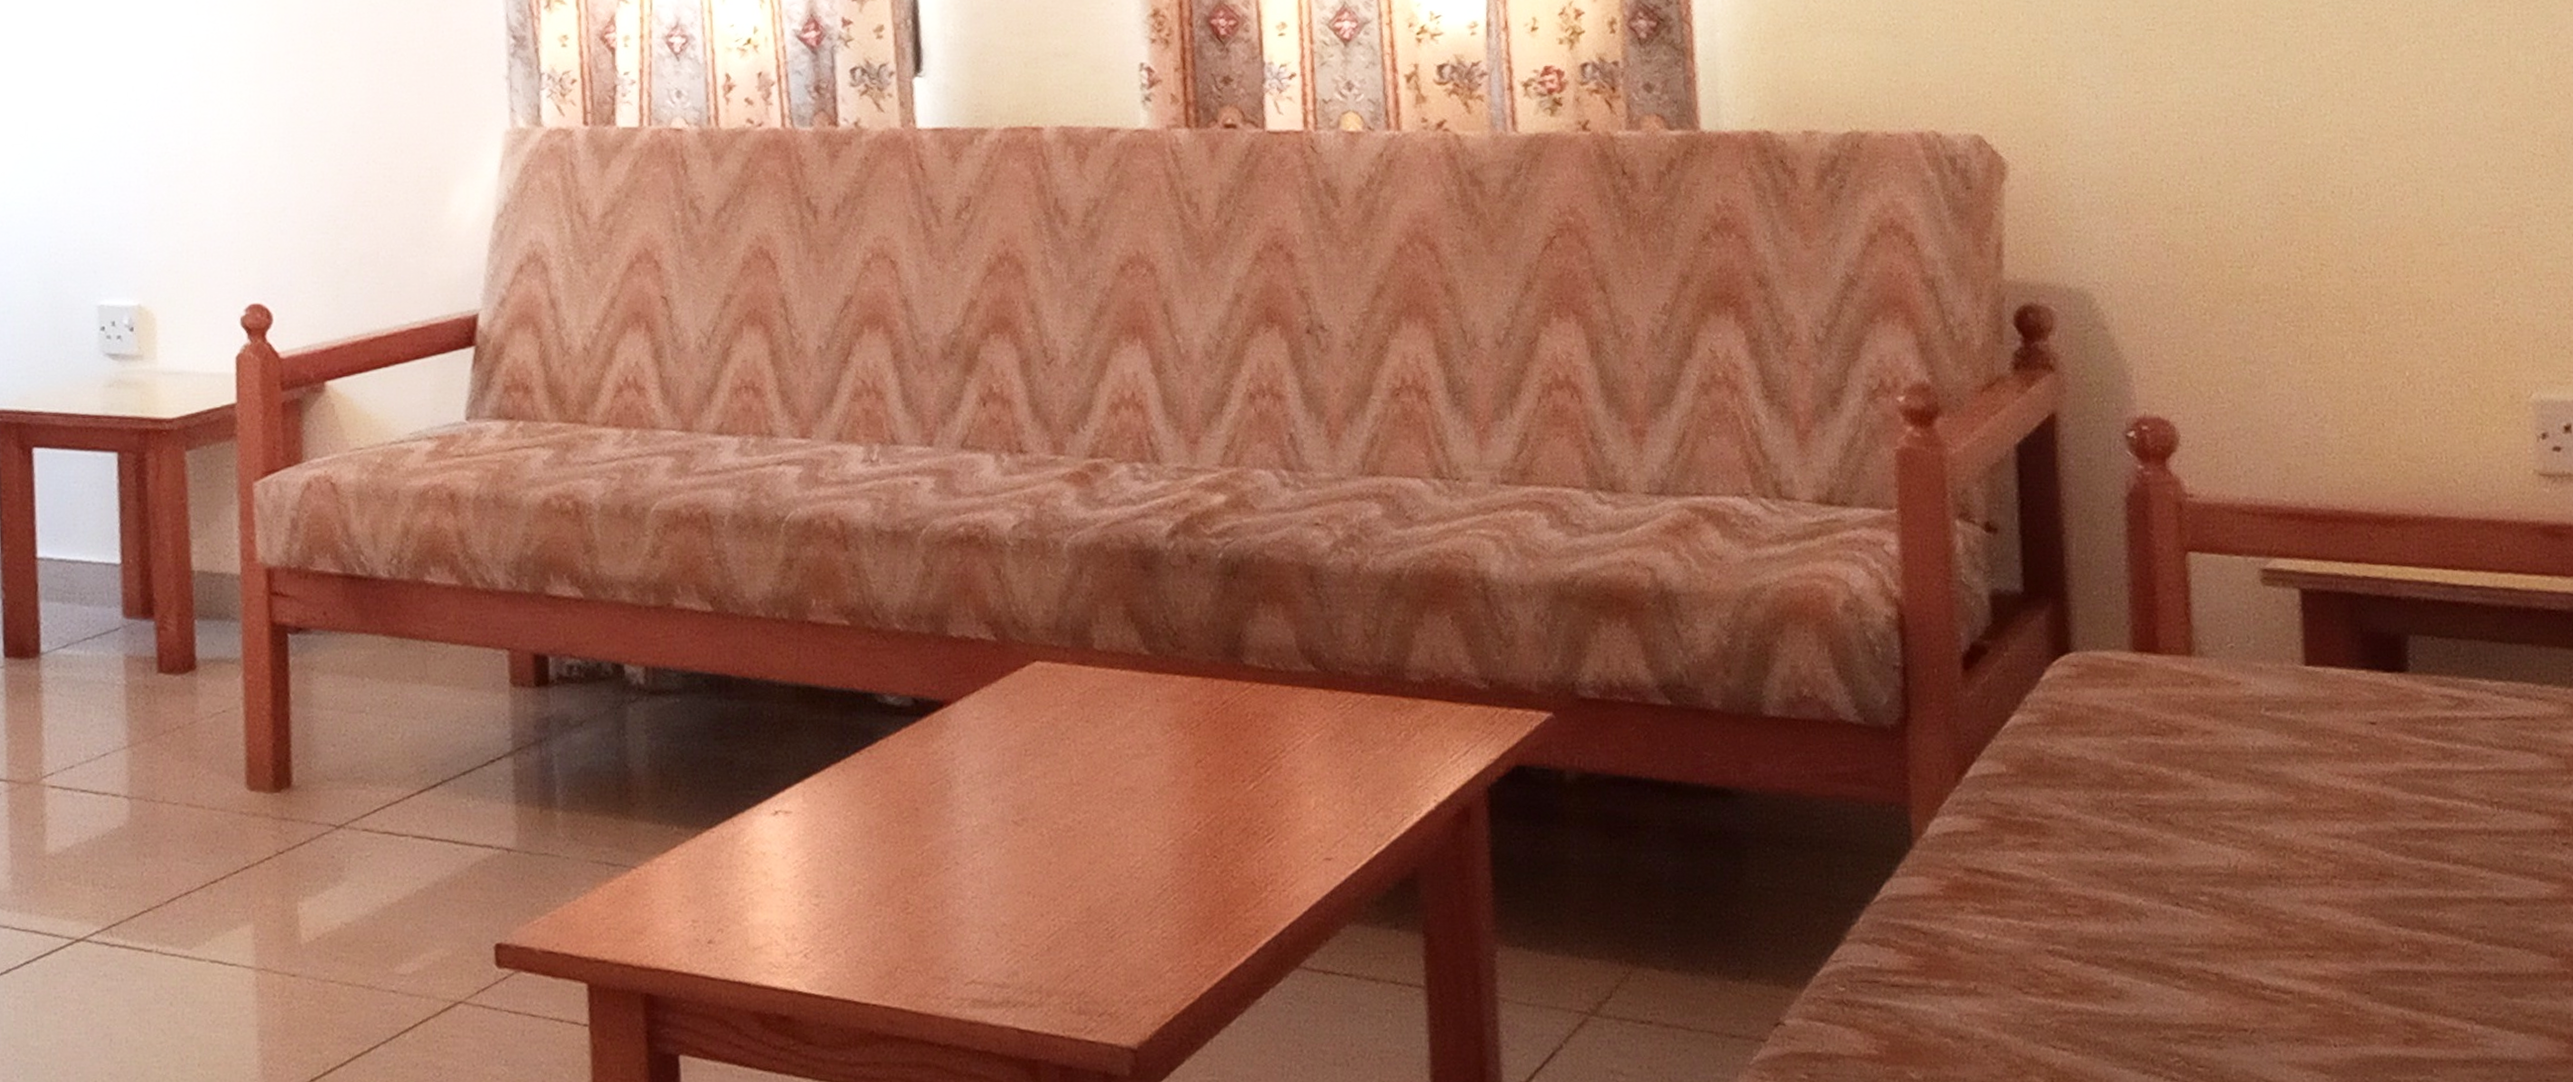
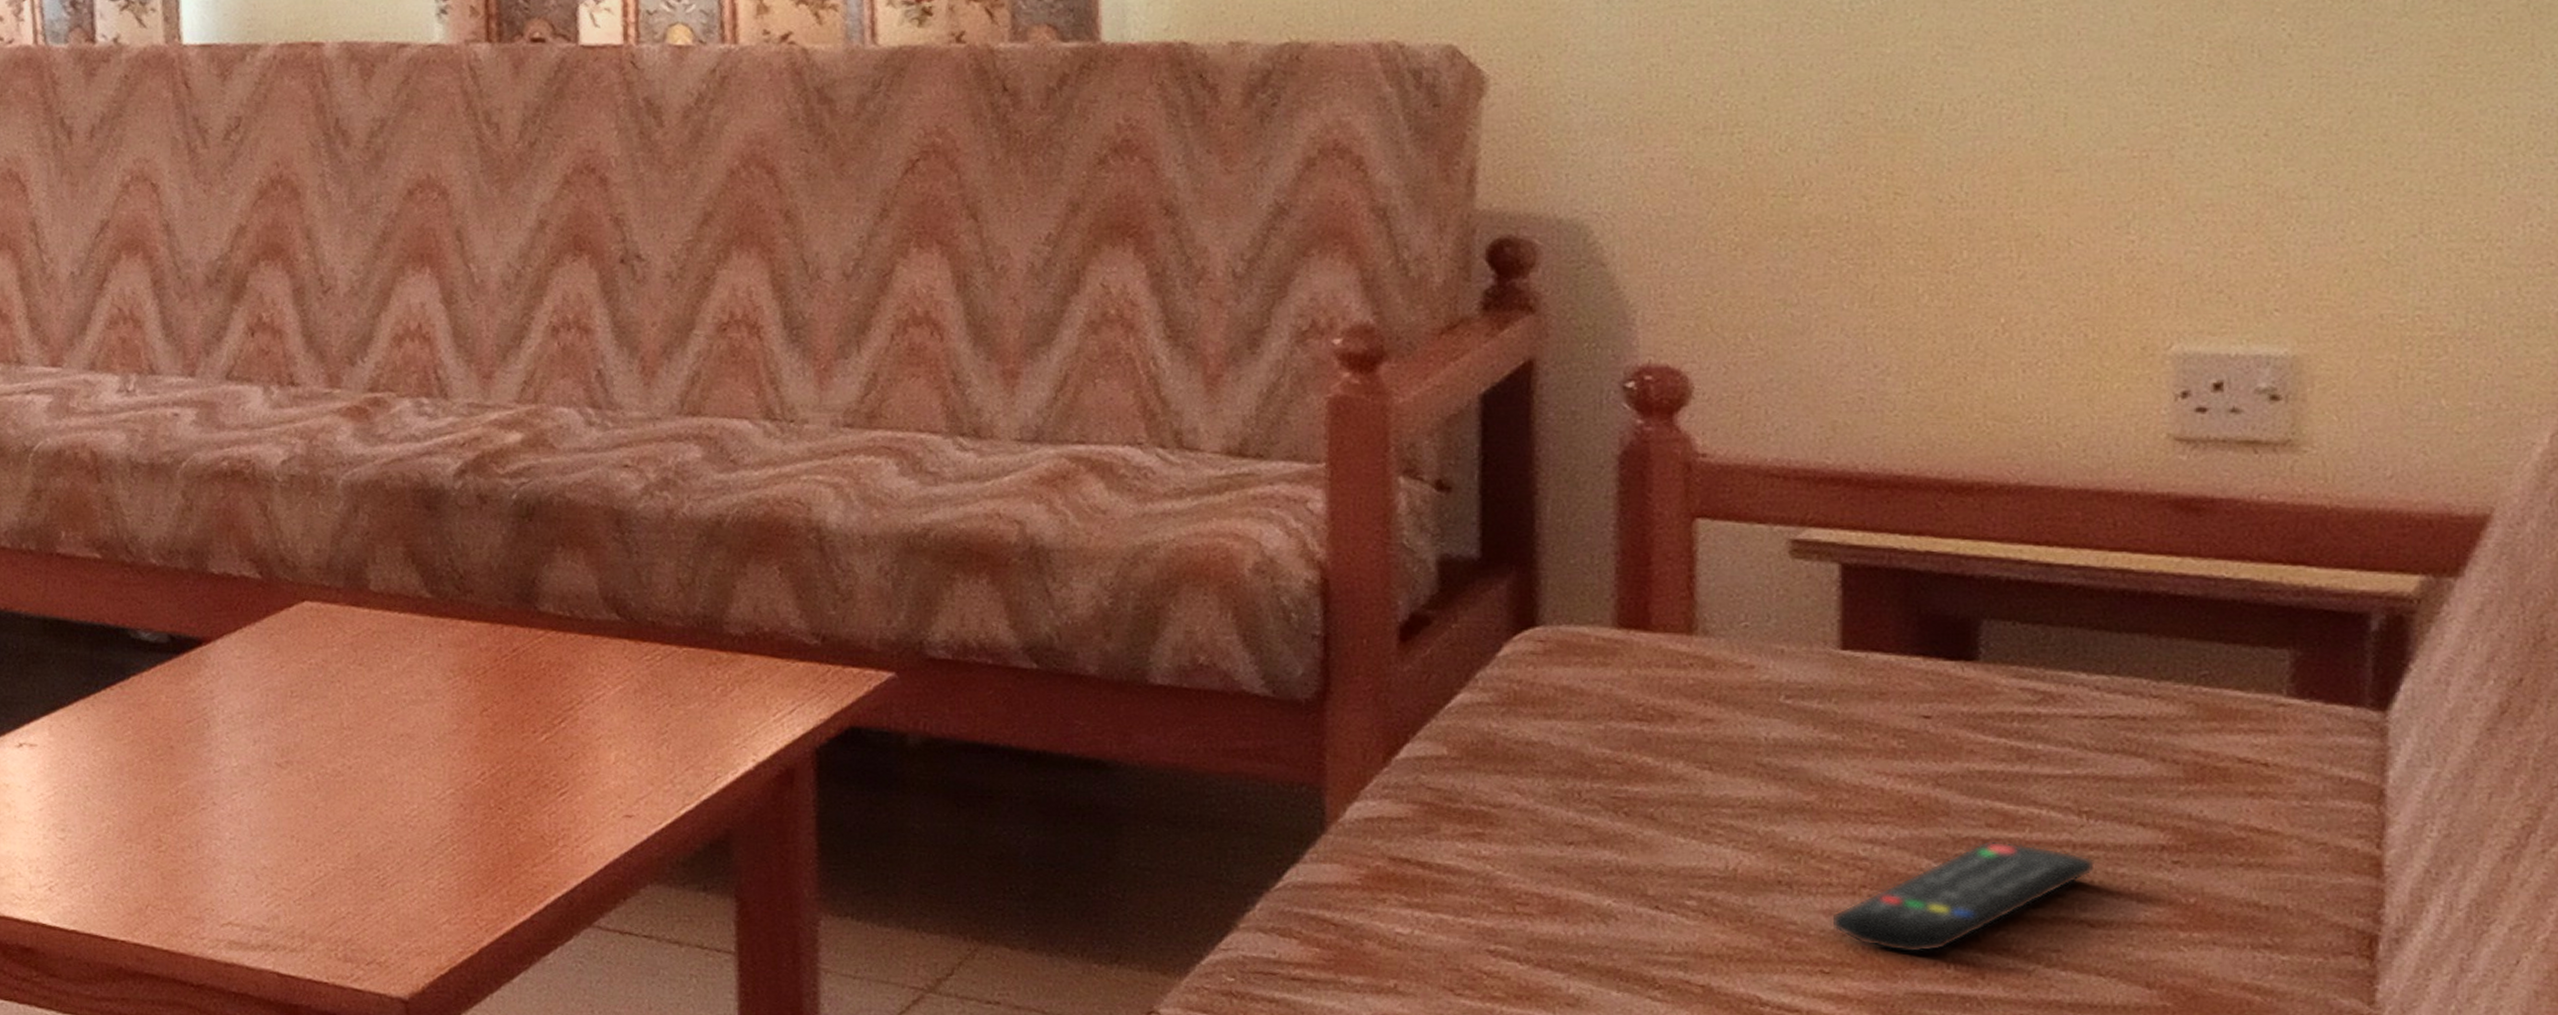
remote control: none [2311,830,2507,936] -> present [1830,840,2096,954]

